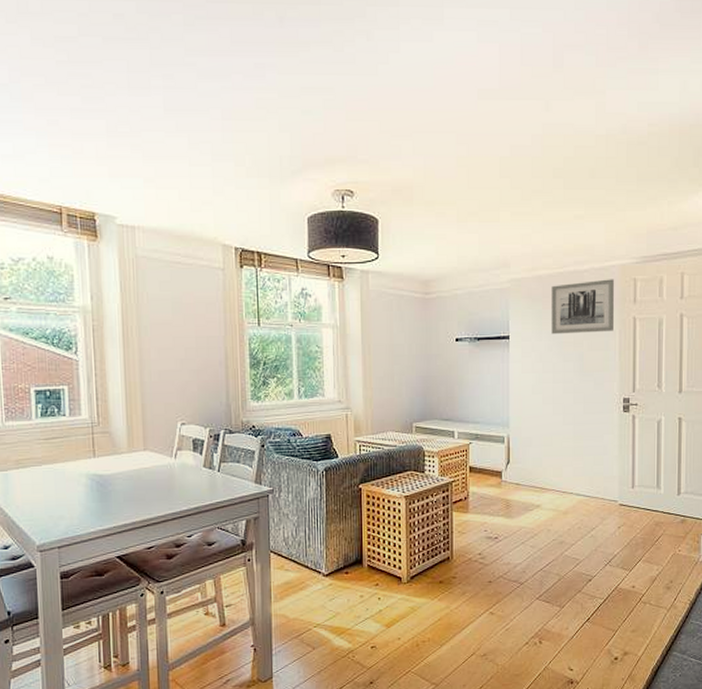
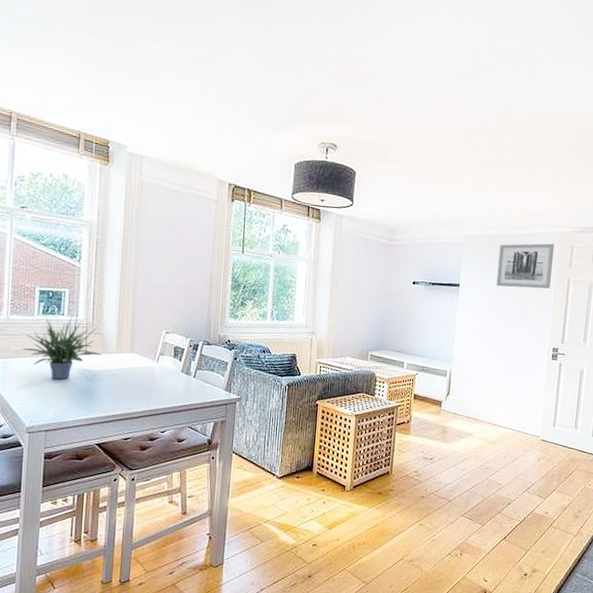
potted plant: none [23,409,111,489] -> present [22,310,101,380]

